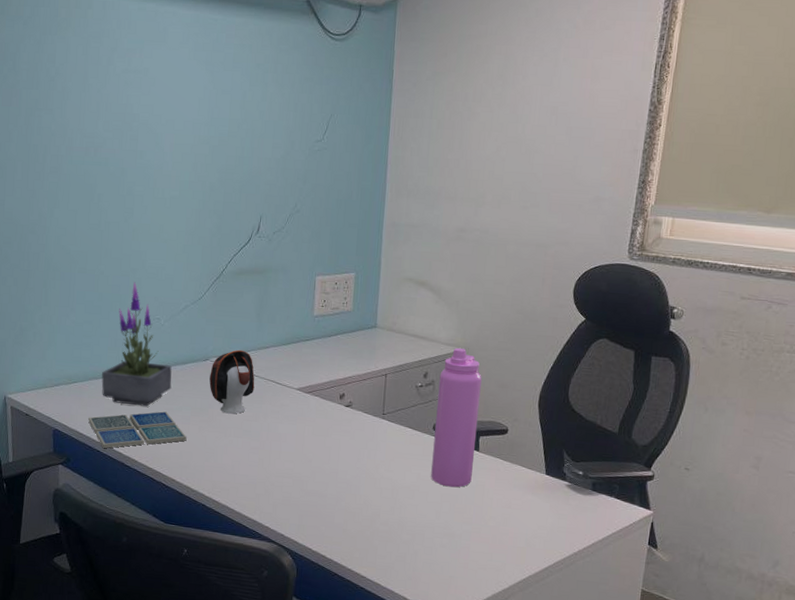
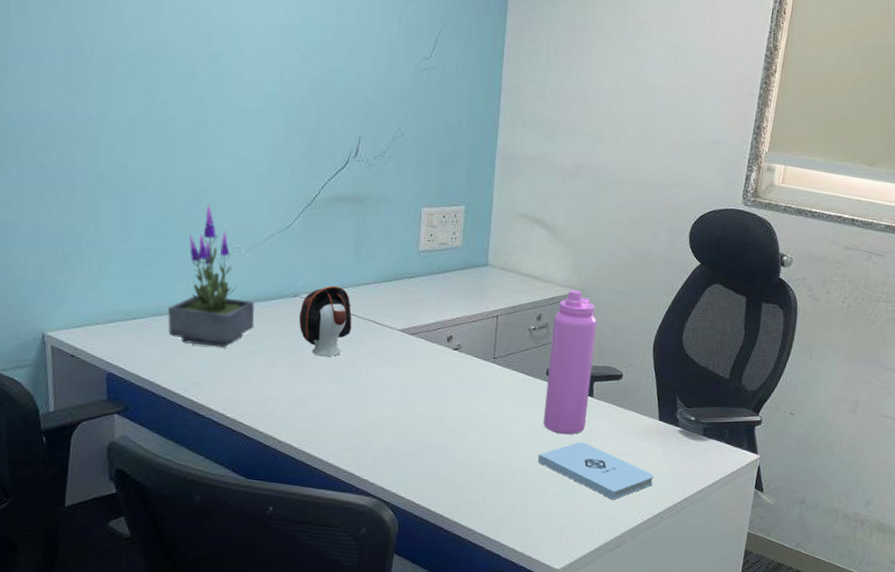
drink coaster: present [88,411,187,448] -> none [152,353,273,395]
notepad: none [425,494,541,553] -> present [537,441,654,500]

